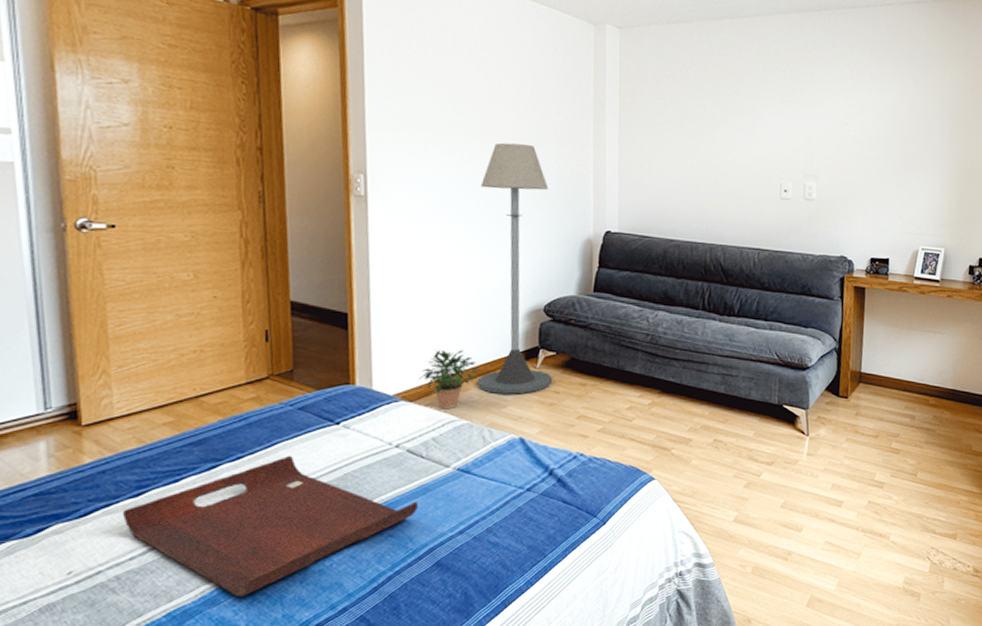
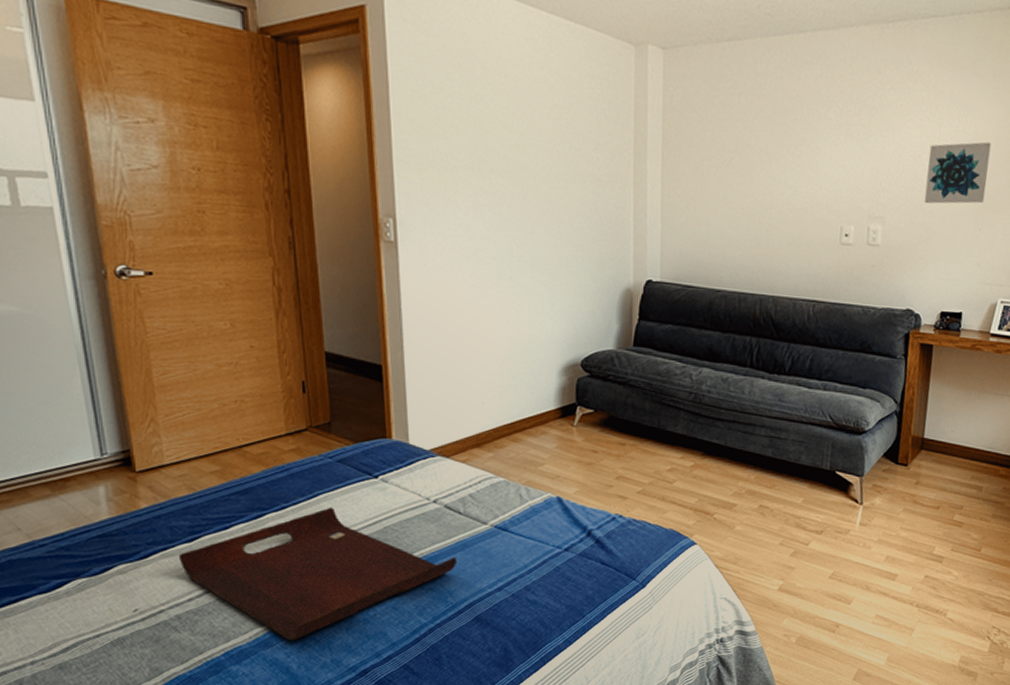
potted plant: present [418,349,480,410] -> none [454,403,516,466]
floor lamp: present [476,142,553,394] -> none [513,182,591,452]
wall art: none [851,112,906,164] -> present [924,141,991,204]

